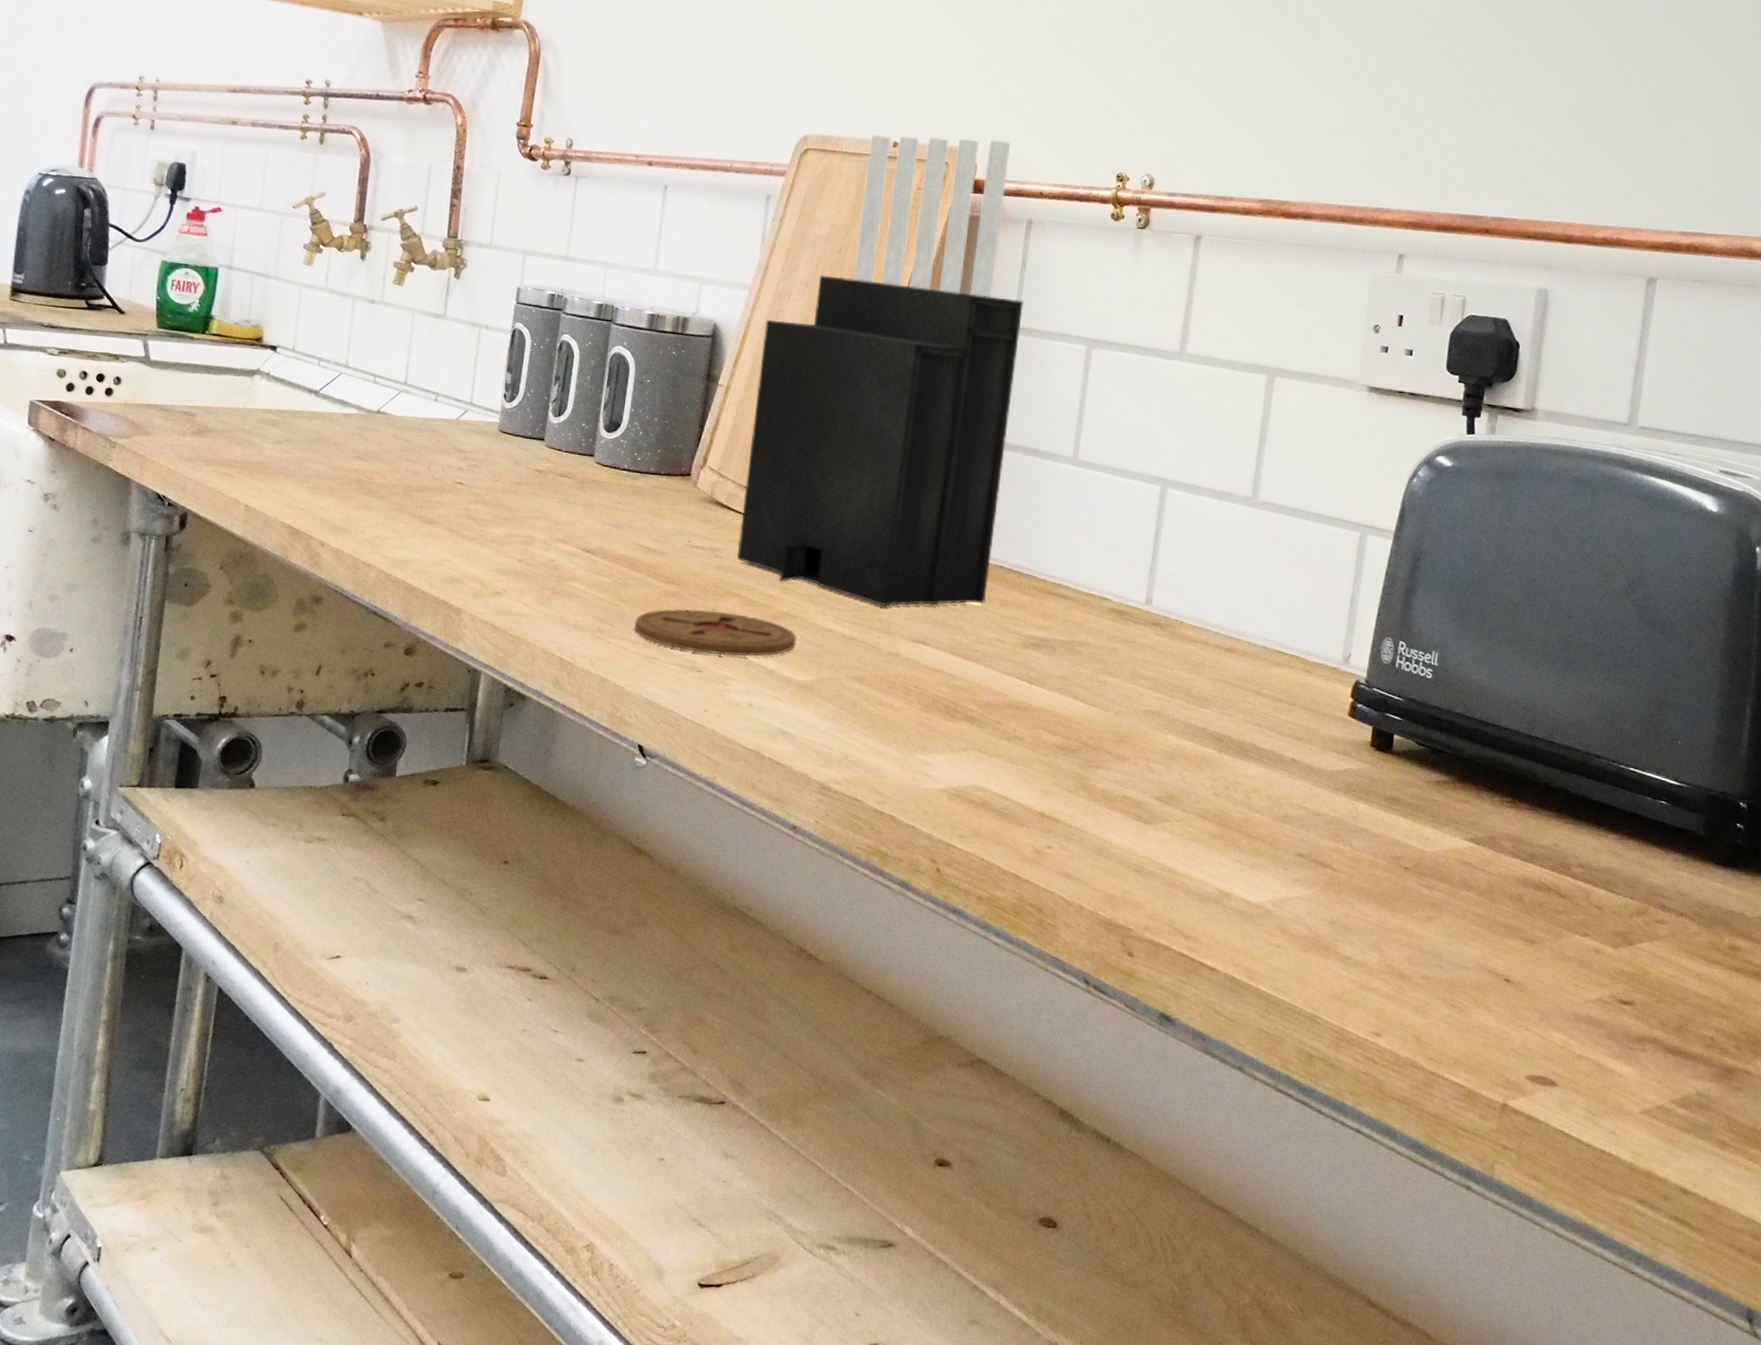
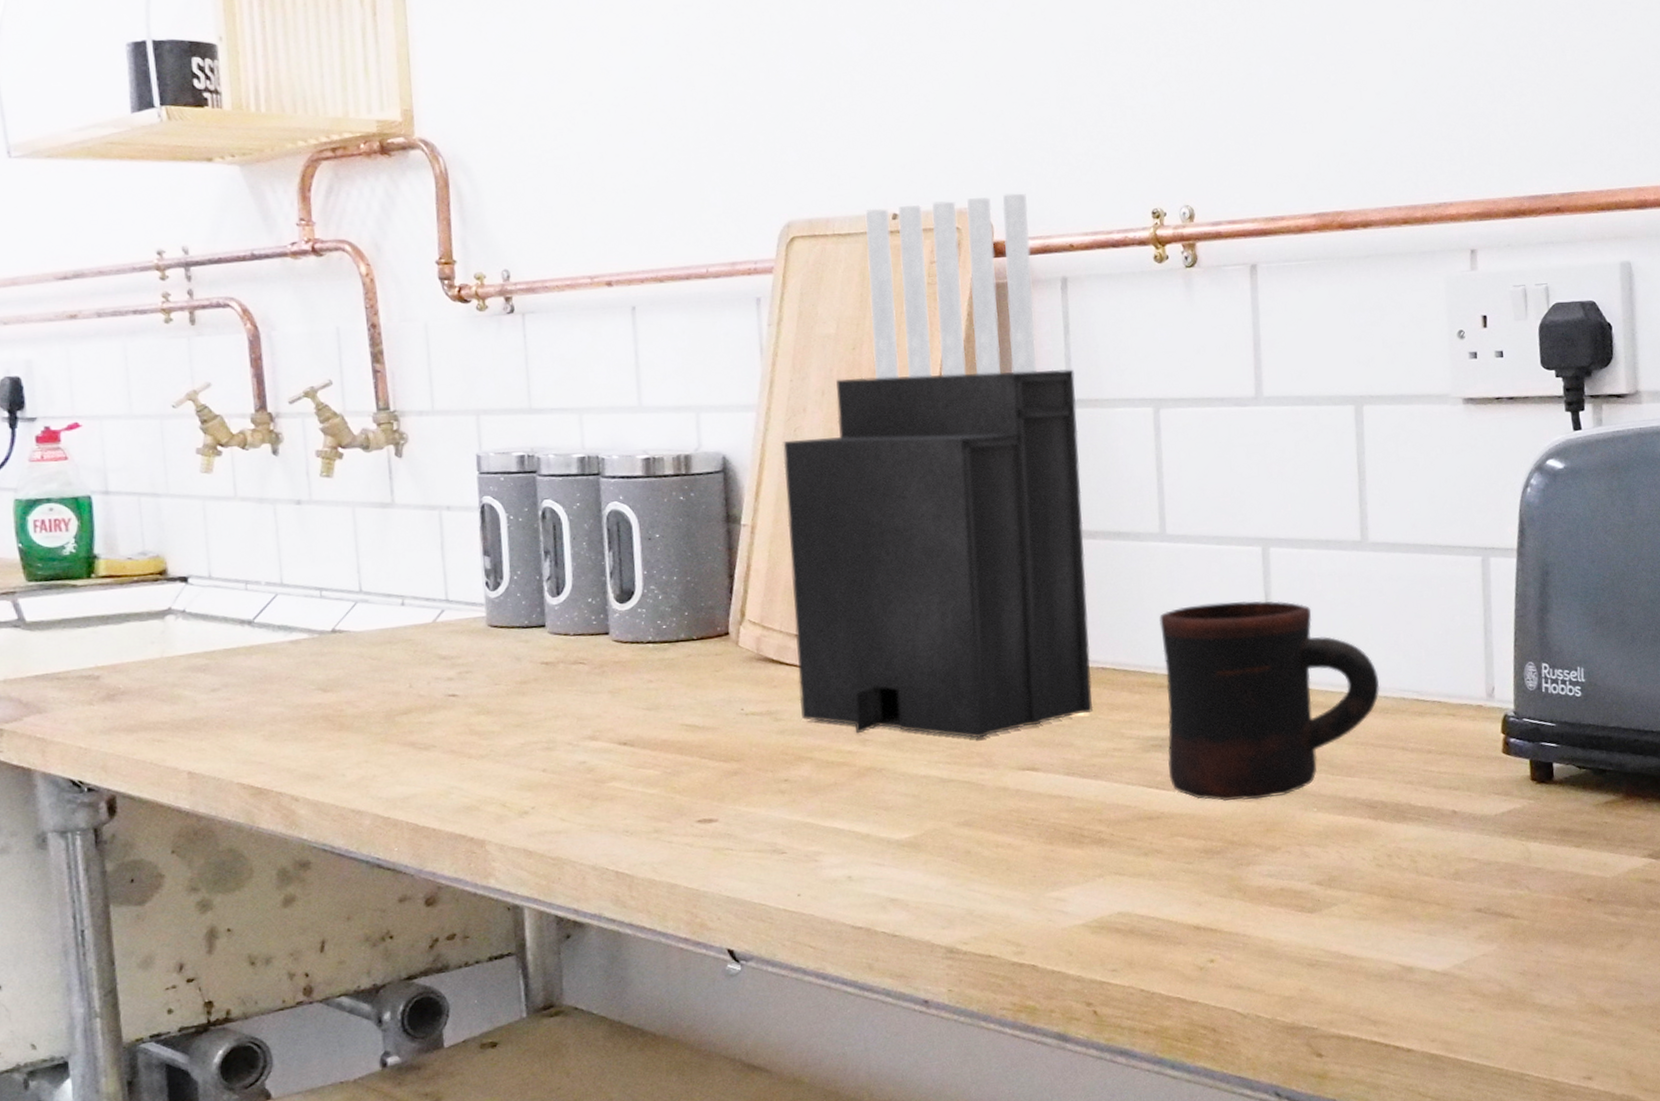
coaster: present [634,608,797,657] -> none [695,779,889,833]
mug: none [1041,526,1245,712] -> present [1159,601,1380,802]

